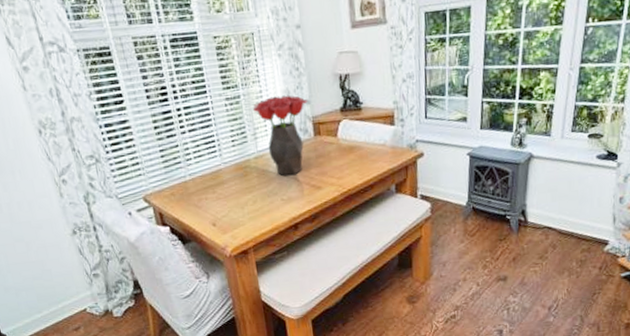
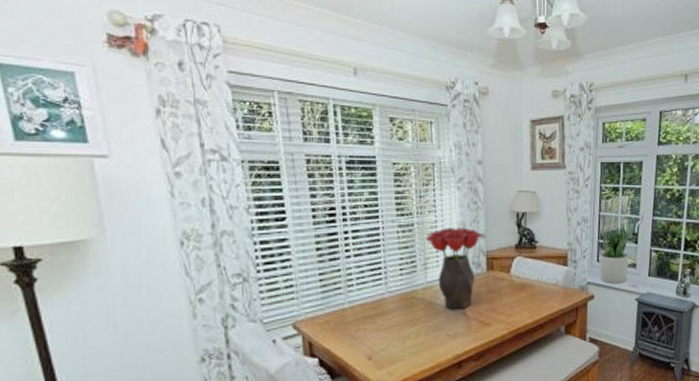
planter: none [428,79,459,141] -> present [600,226,629,284]

